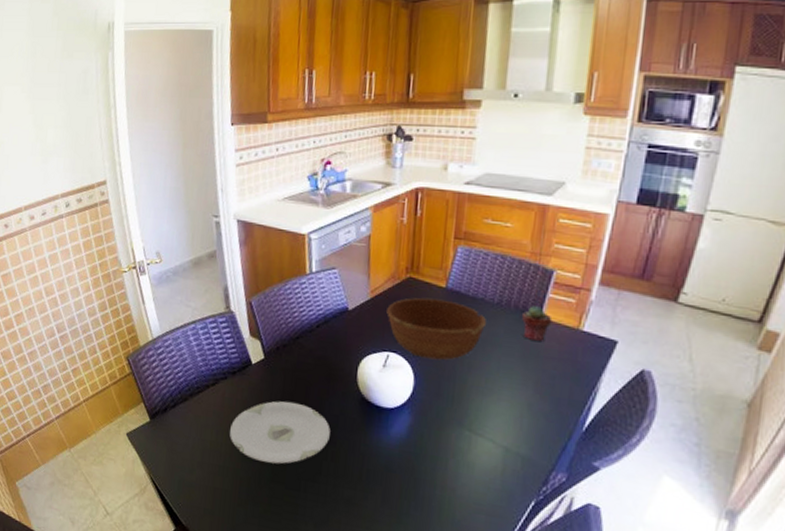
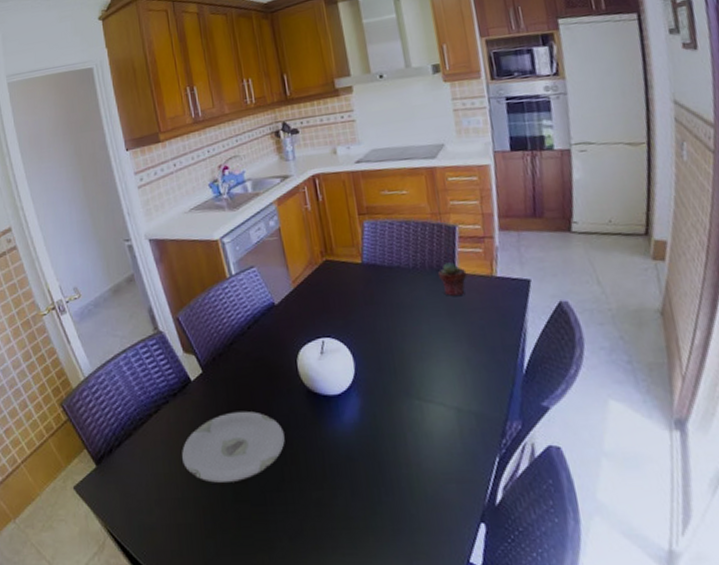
bowl: present [386,297,487,361] -> none [311,275,409,337]

